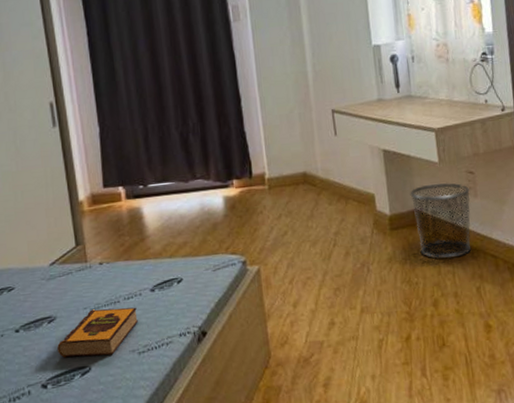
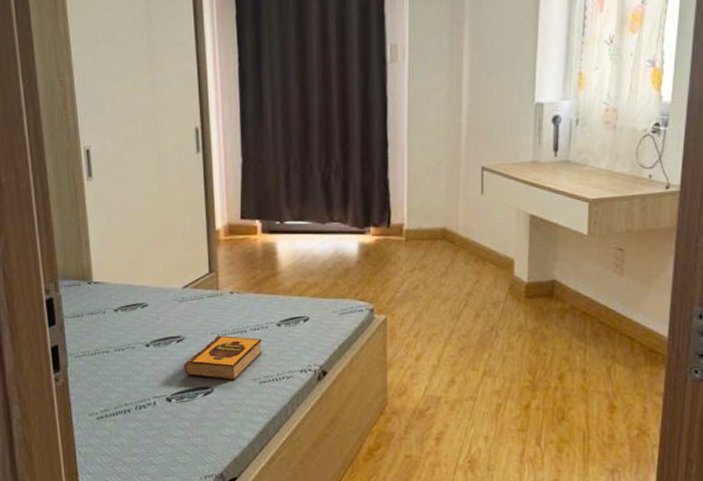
waste bin: present [410,182,472,259] -> none [552,256,616,334]

